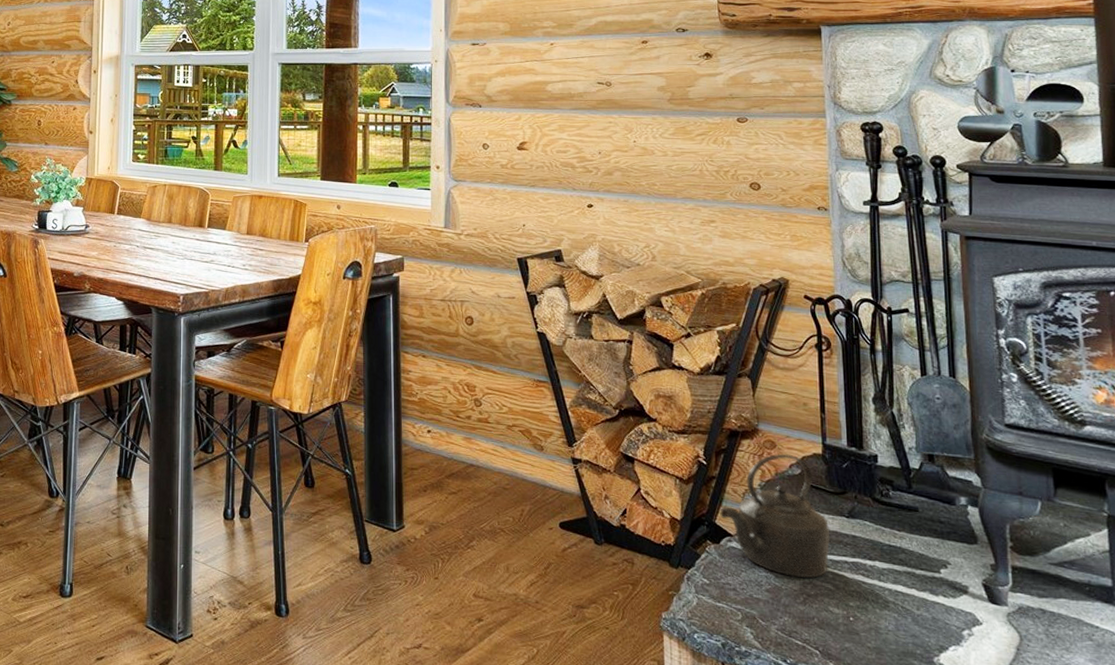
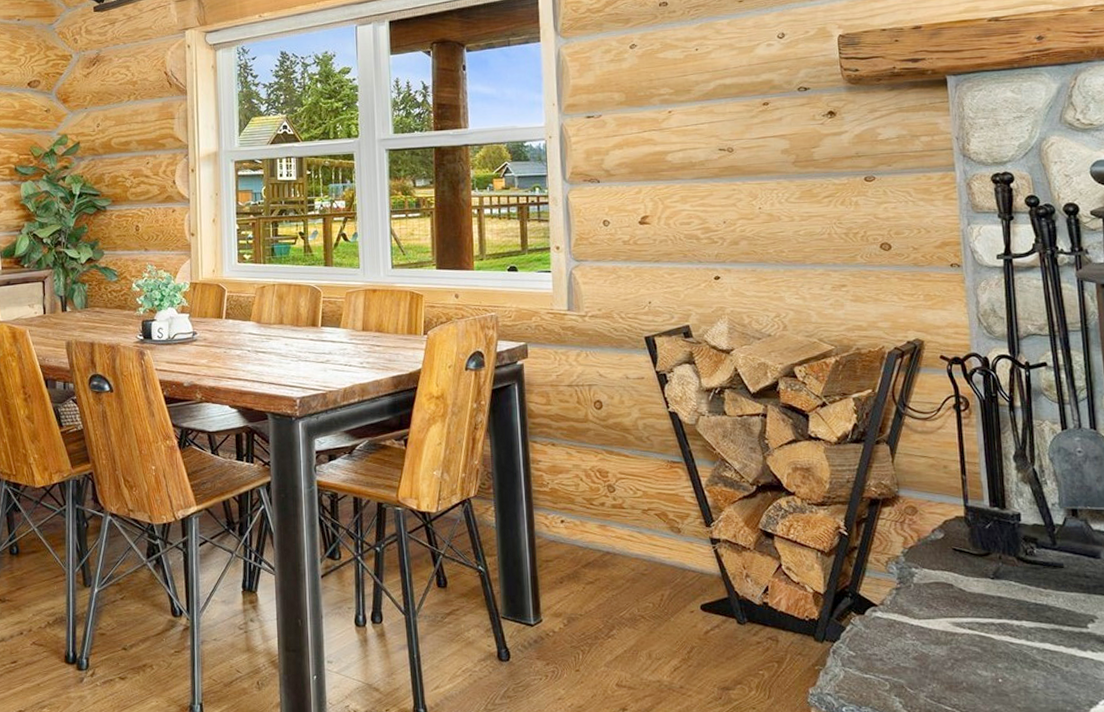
kettle: present [720,453,830,578] -> none [863,519,976,642]

